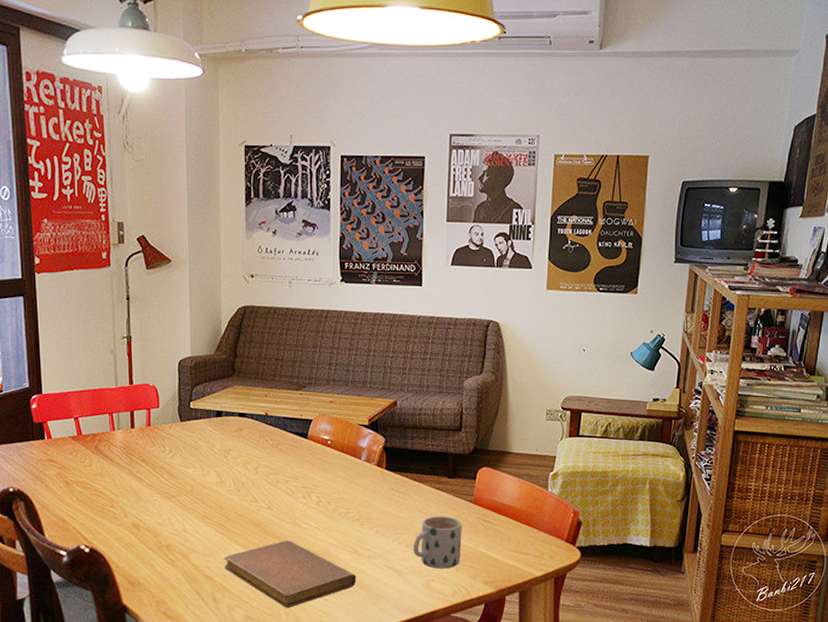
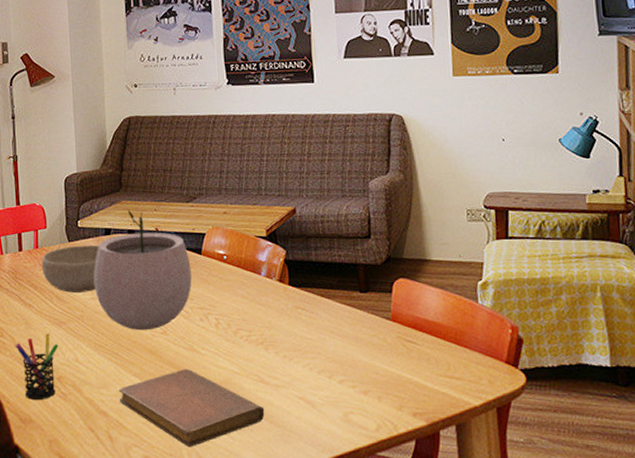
pen holder: none [126,505,168,565] -> present [16,333,59,400]
bowl: none [153,425,210,469] -> present [41,244,99,293]
plant pot: none [204,394,297,506] -> present [93,209,192,331]
mug: present [413,516,462,569] -> none [326,337,382,399]

